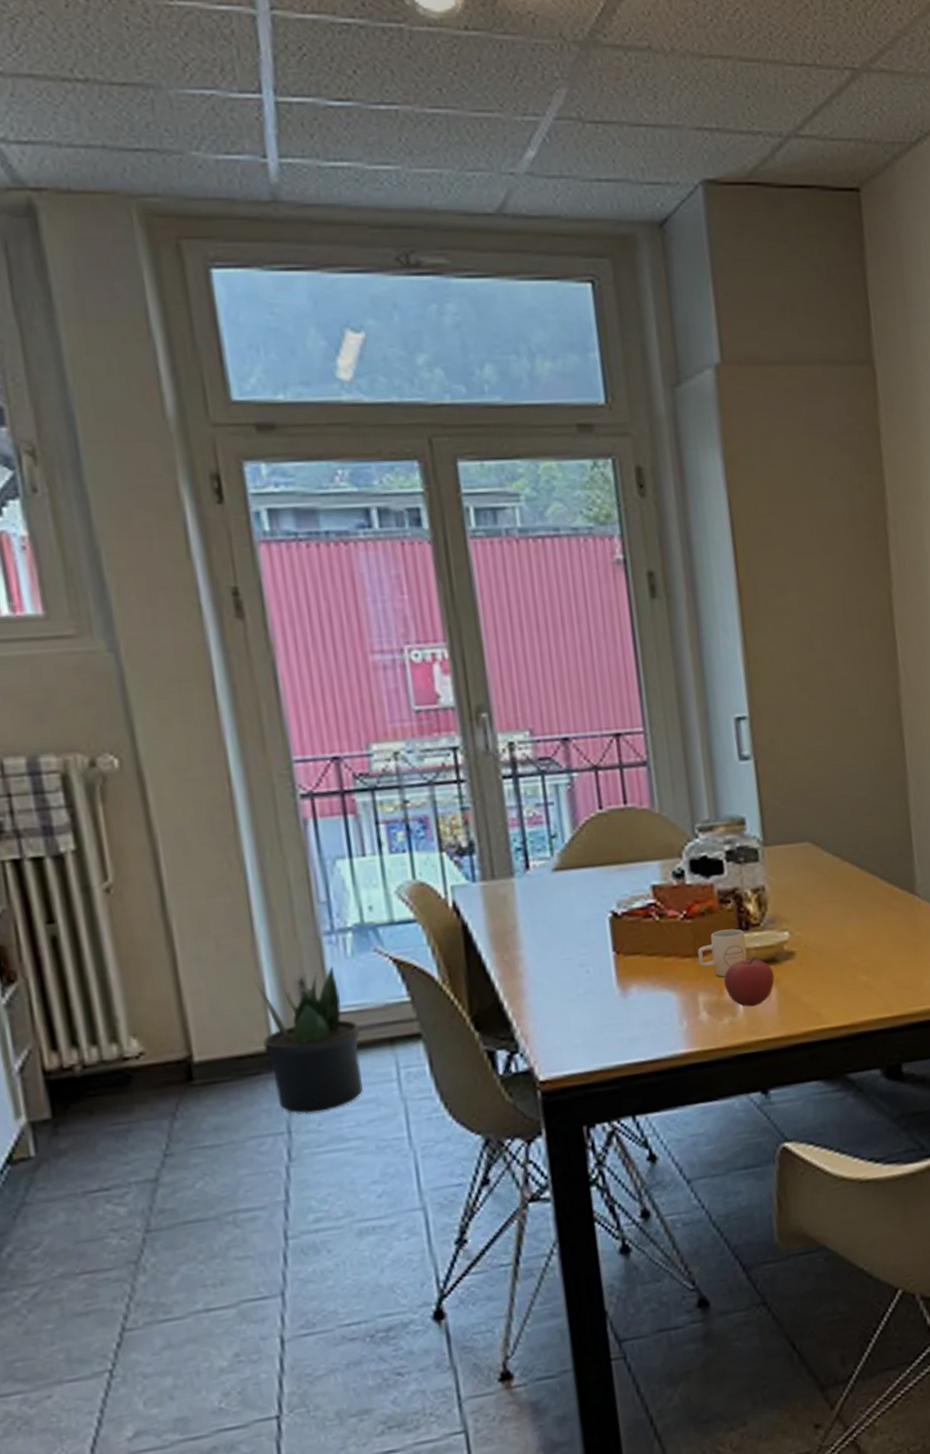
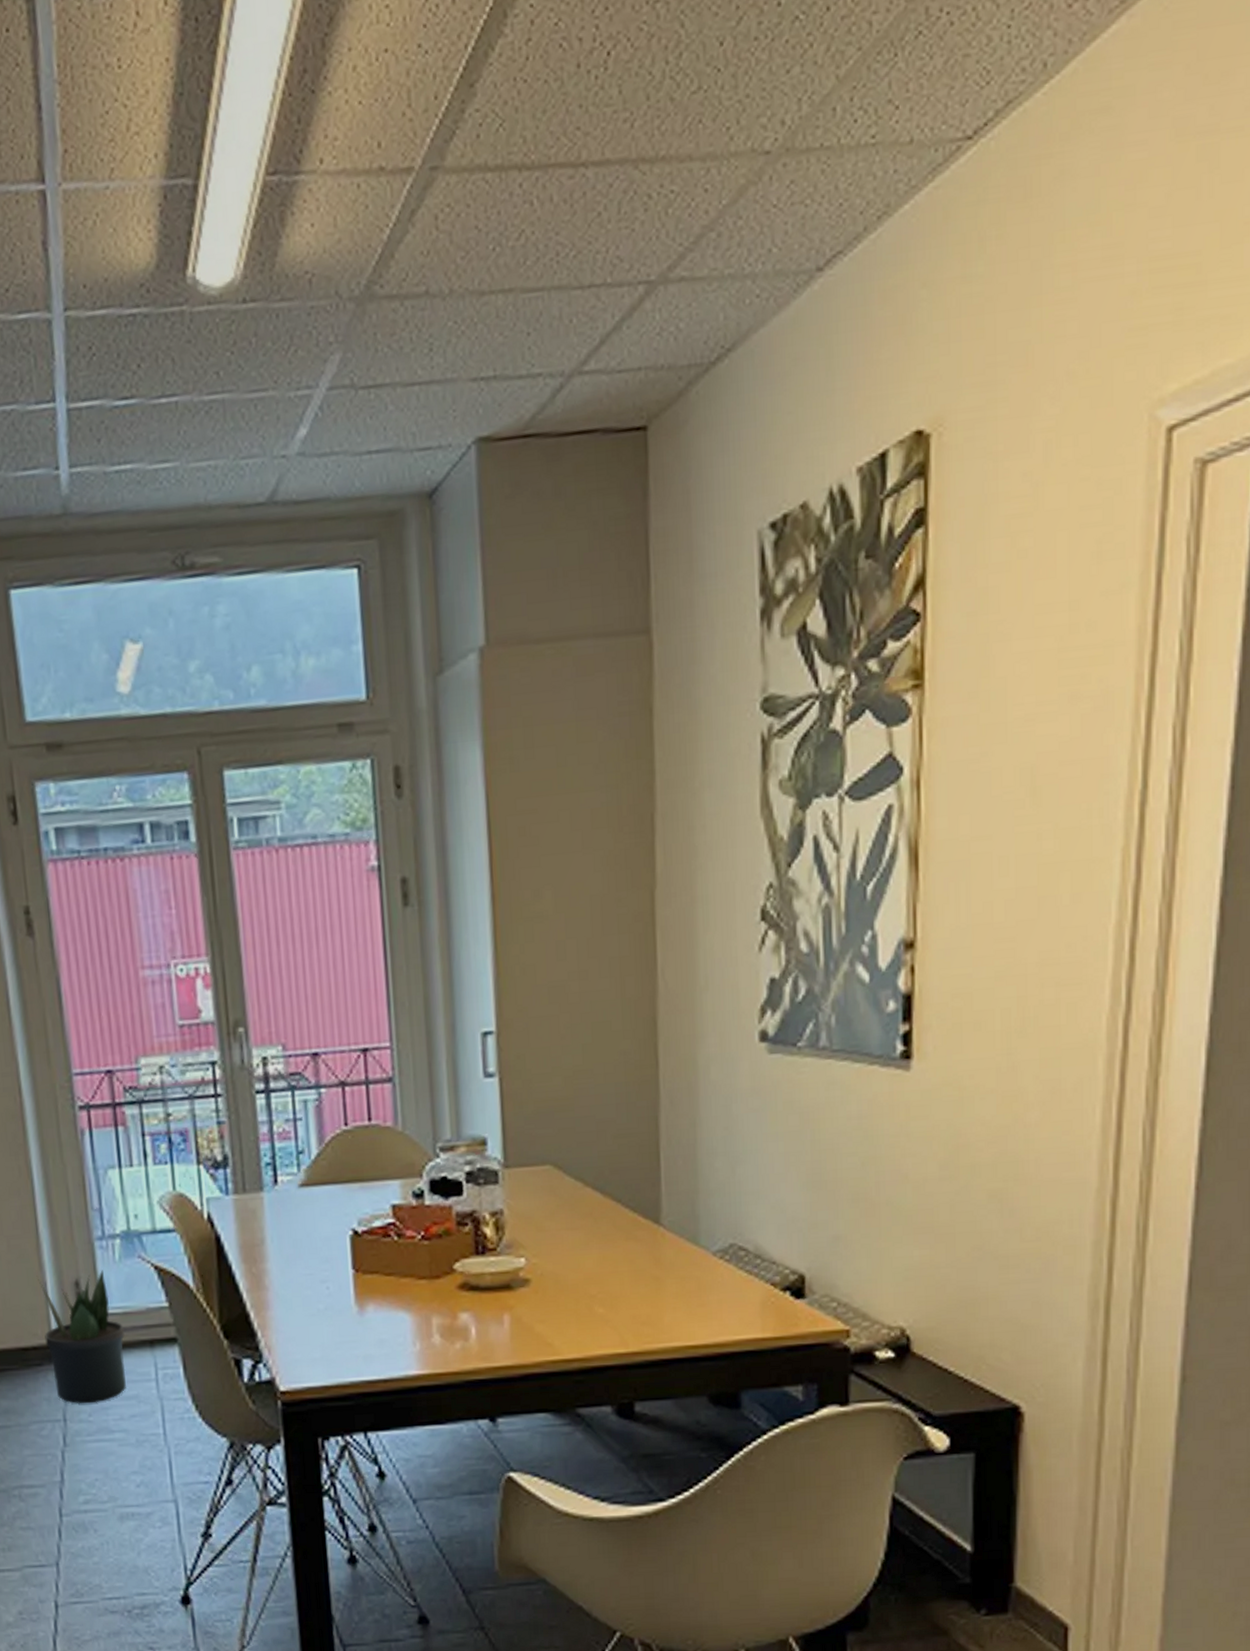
mug: present [697,929,747,978] -> none [433,1252,482,1302]
fruit: present [723,955,775,1007] -> none [457,1281,508,1333]

